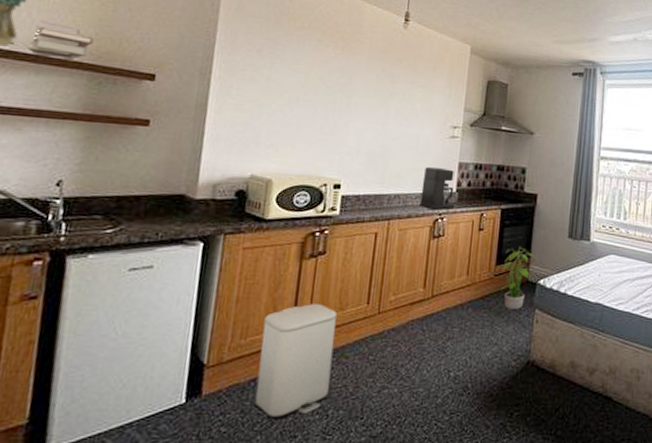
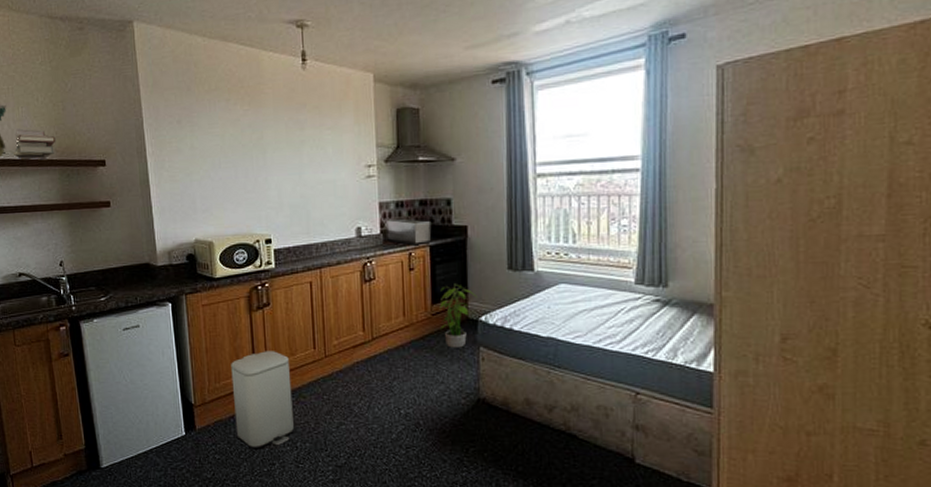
coffee maker: present [420,167,455,210] -> none [345,210,382,254]
toaster: none [462,179,506,208] -> present [386,218,432,246]

